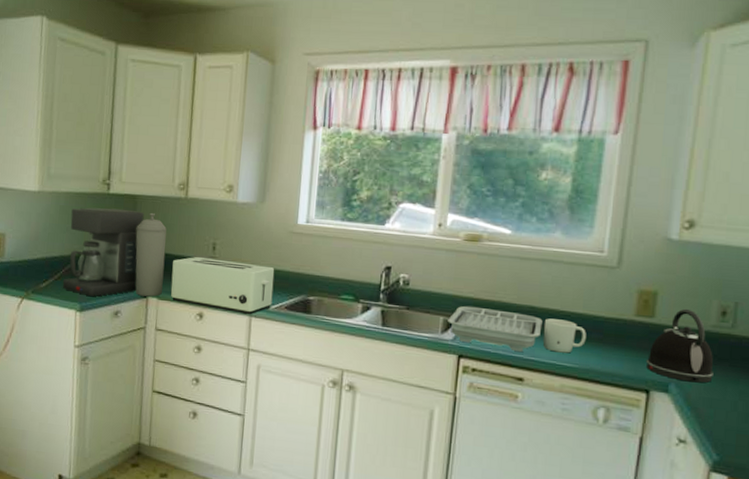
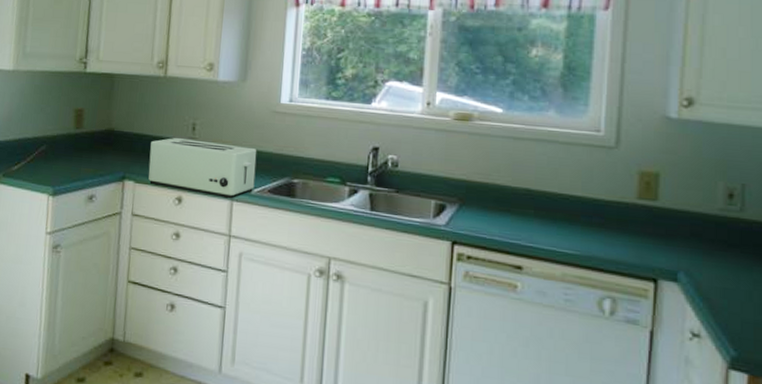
coffee maker: present [62,208,145,297] -> none [35,87,122,181]
canister: present [135,213,167,297] -> none [111,93,145,180]
dish rack: present [448,305,543,351] -> none [440,188,540,237]
mug: present [542,318,586,353] -> none [541,201,587,239]
kettle: present [645,308,713,383] -> none [651,190,724,271]

